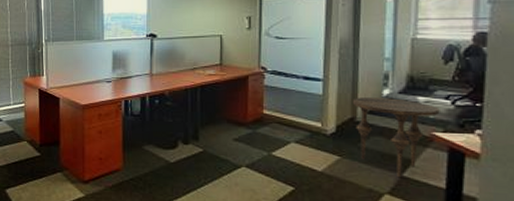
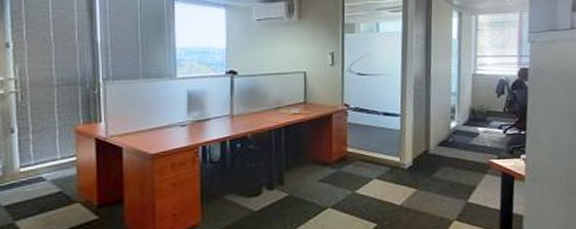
side table: present [353,97,440,177] -> none [427,130,495,203]

